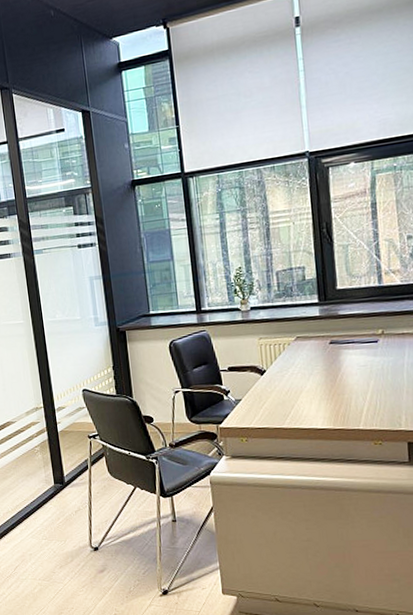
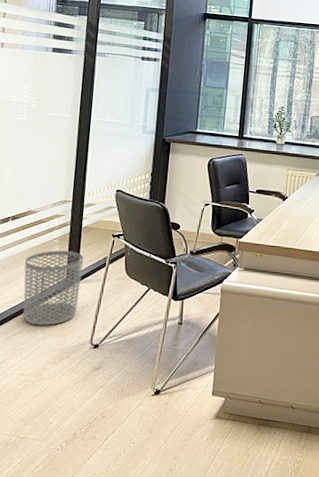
waste bin: none [14,456,71,532] -> present [23,250,84,326]

